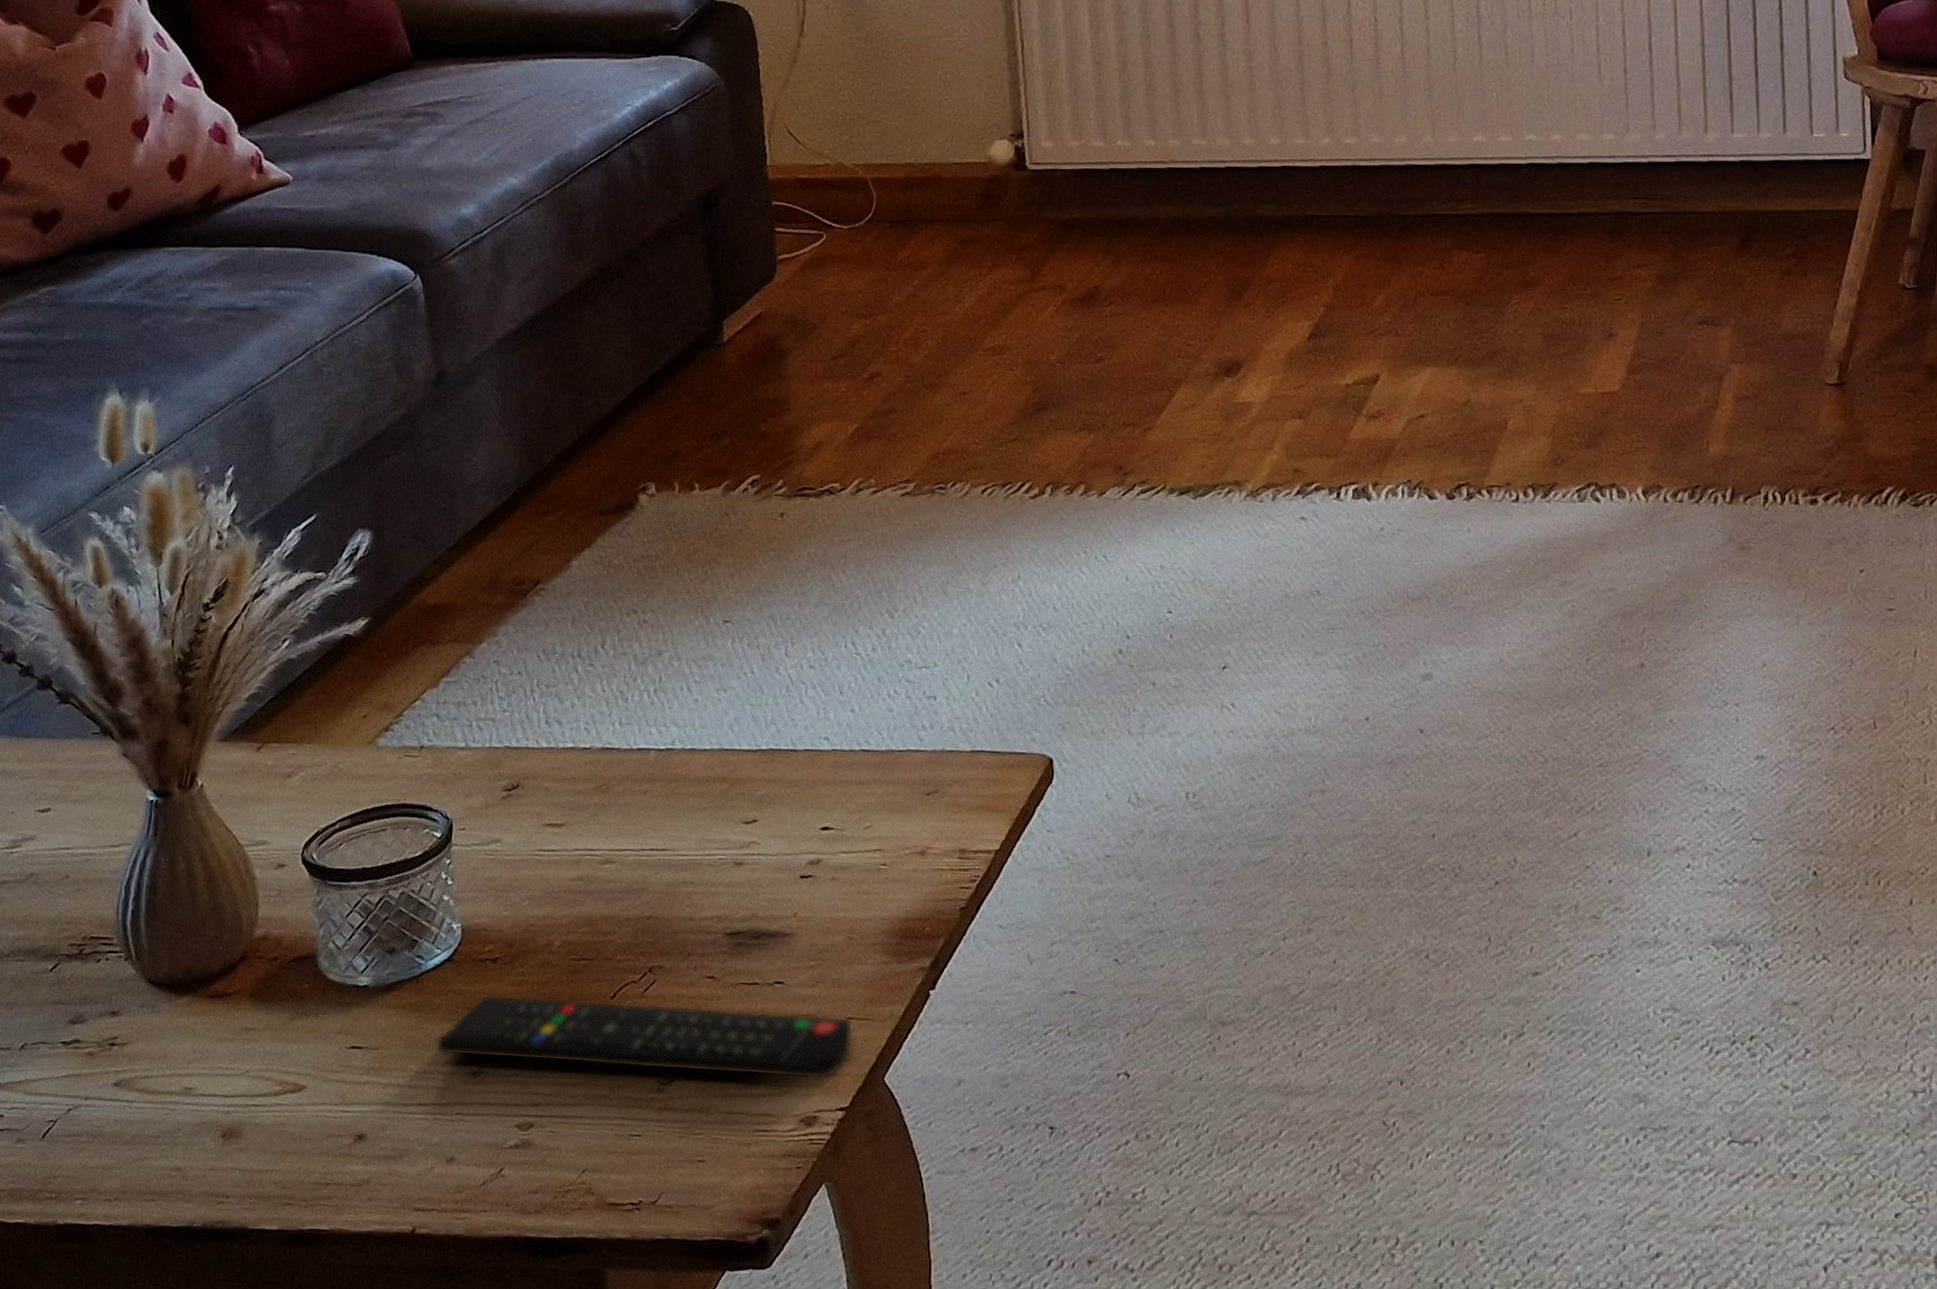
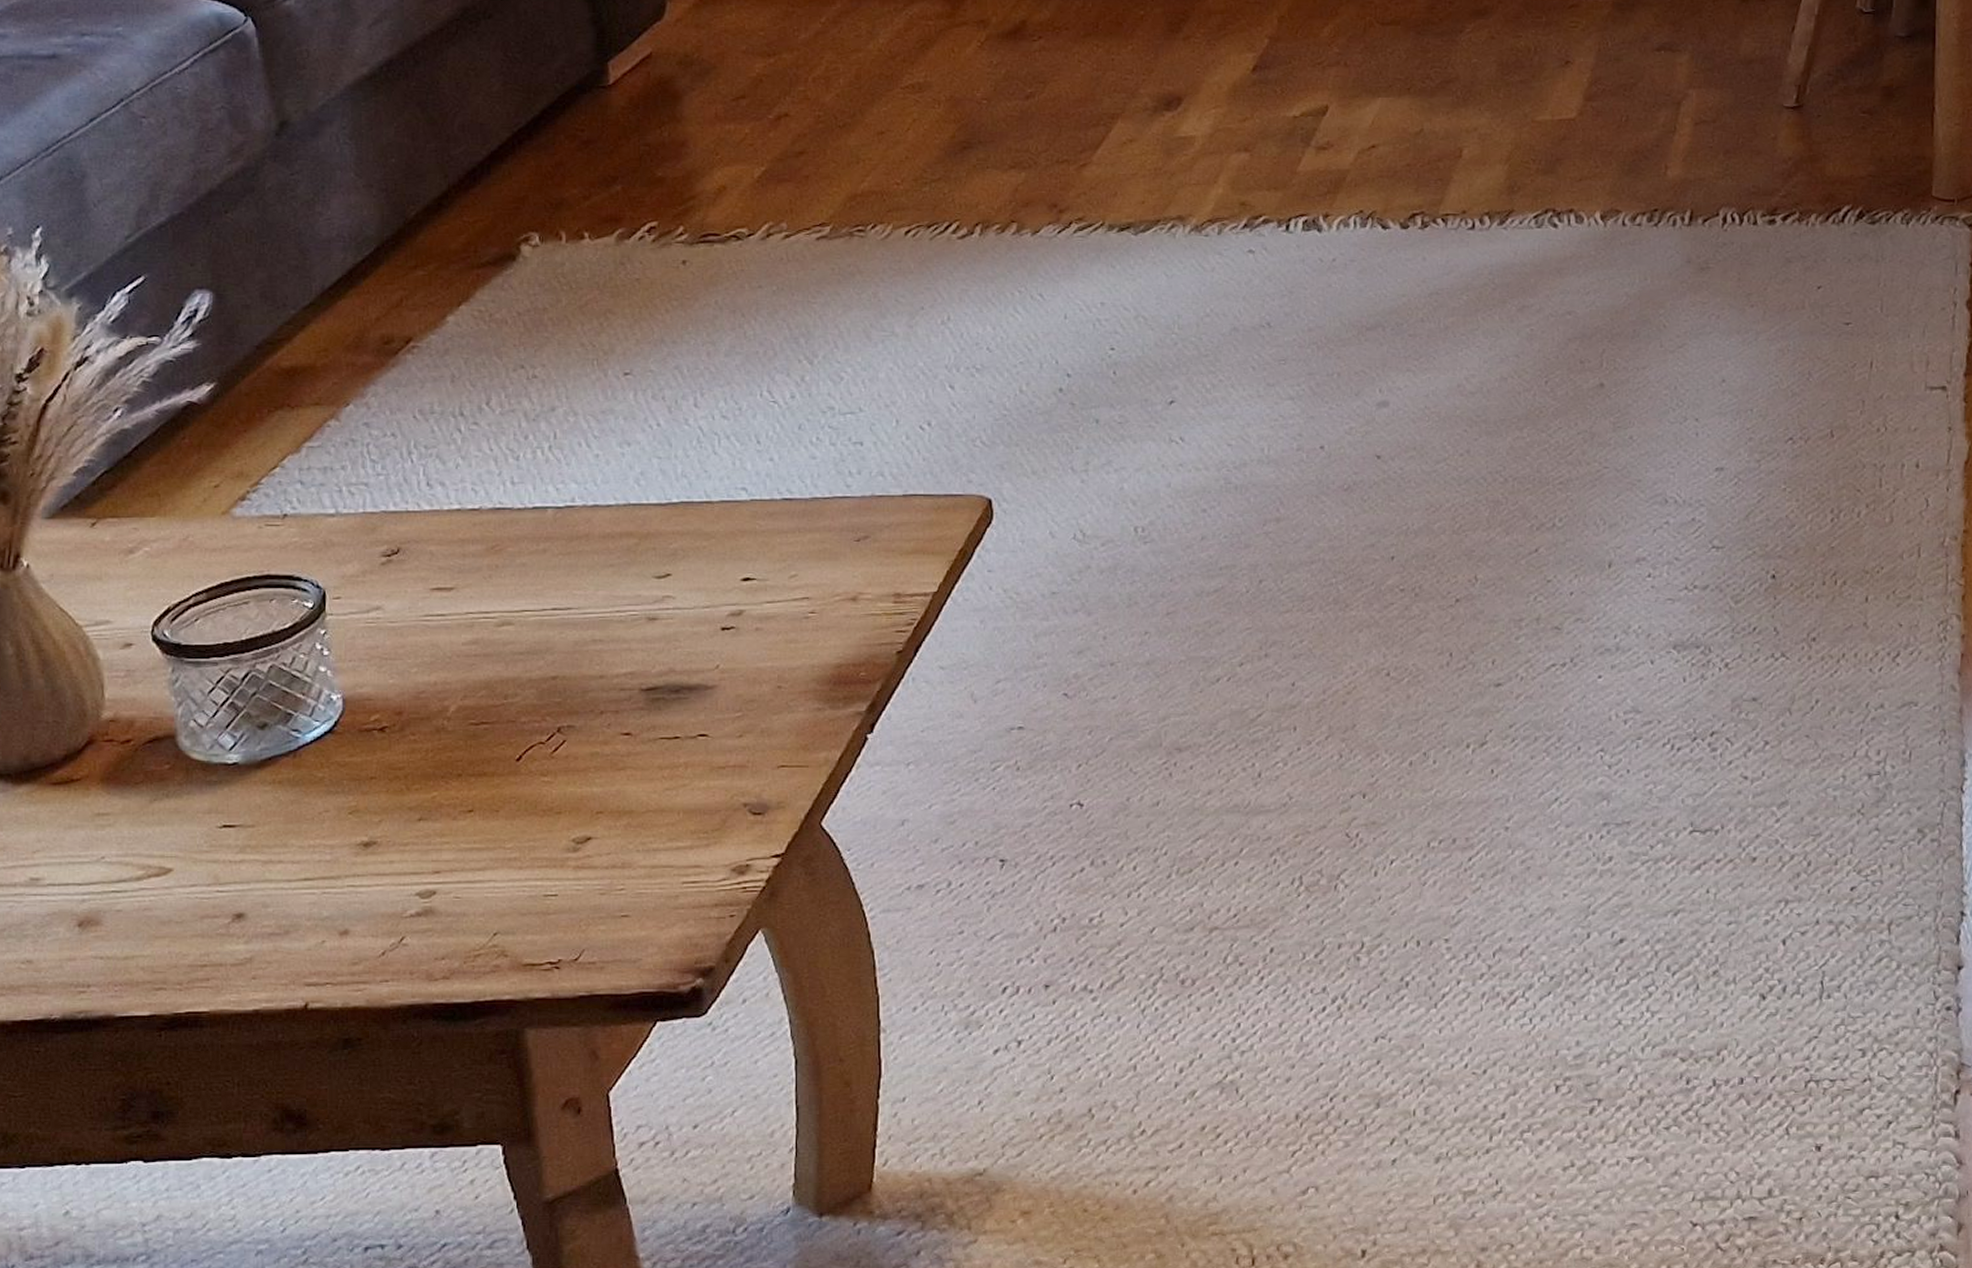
remote control: present [435,994,853,1080] -> none [320,764,785,829]

